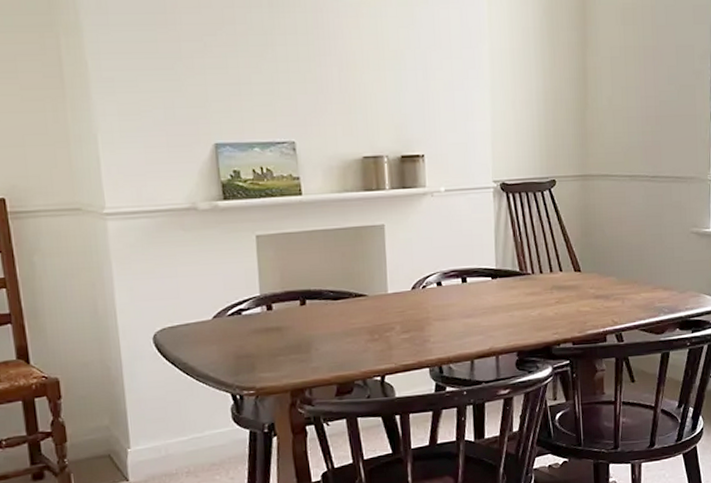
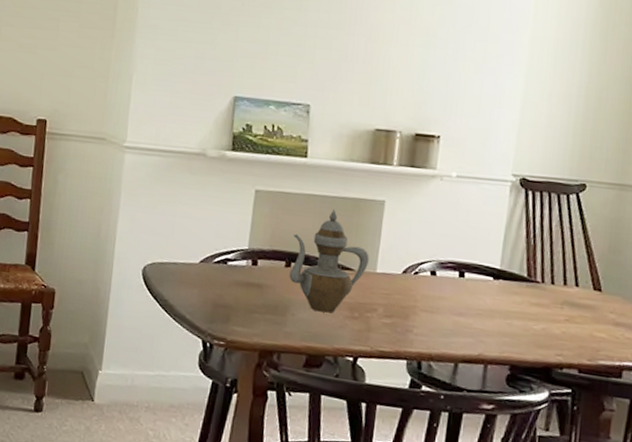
teapot: none [303,241,379,342] -> present [289,209,369,313]

